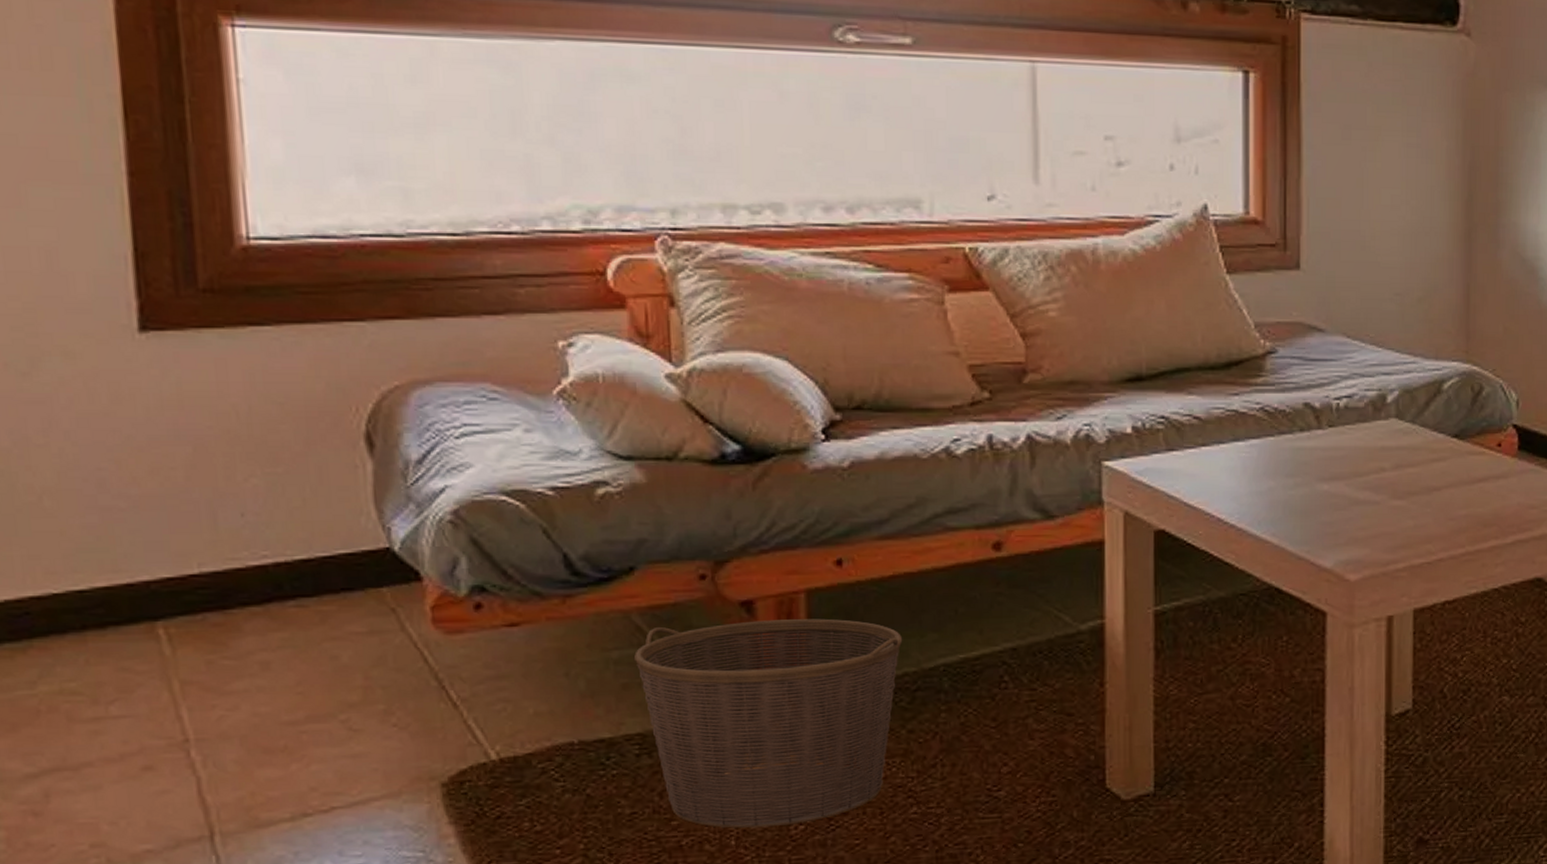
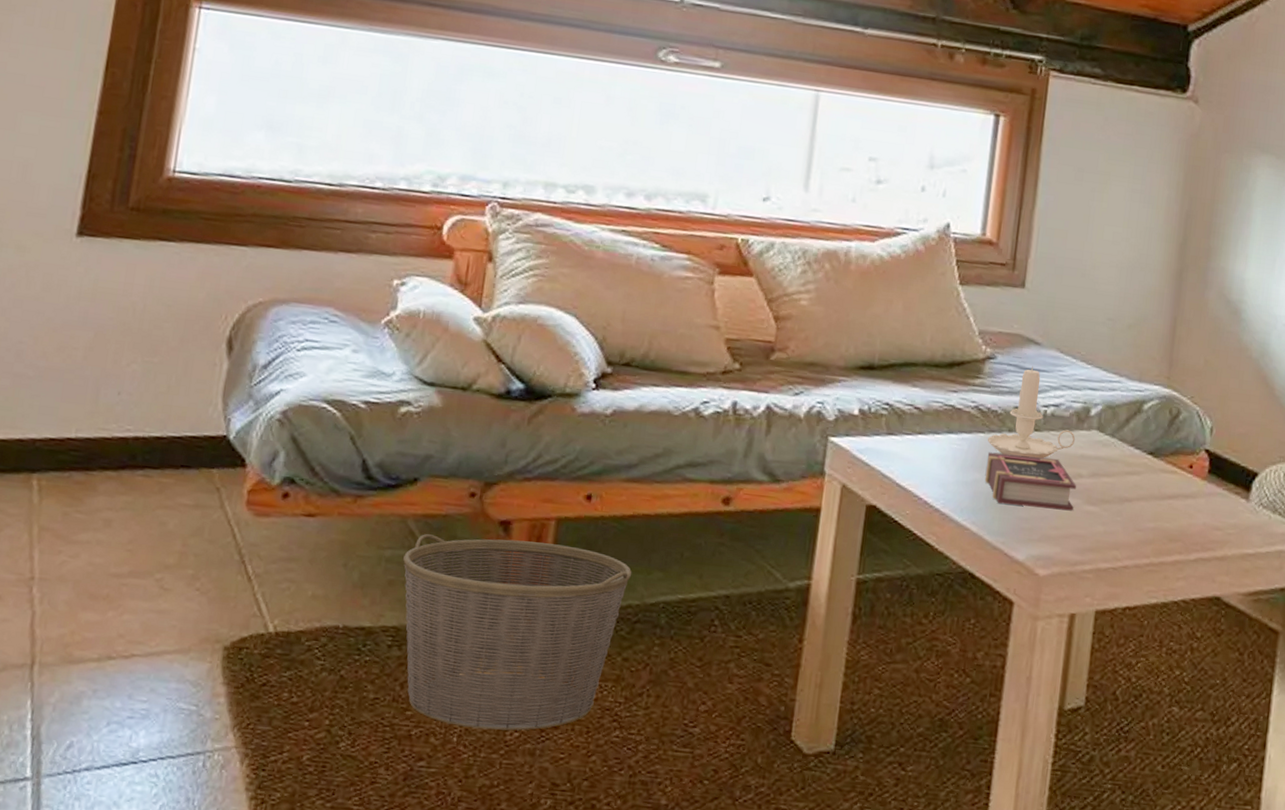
candle: none [1279,356,1374,457] -> present [988,366,1076,459]
book: none [1280,455,1381,510] -> present [985,452,1077,511]

